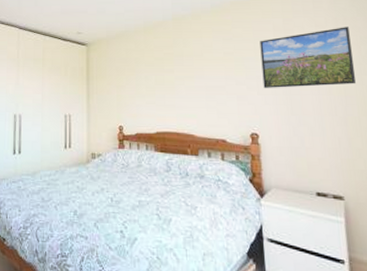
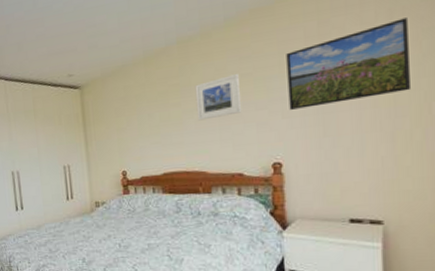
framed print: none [186,51,224,88] -> present [195,73,241,121]

